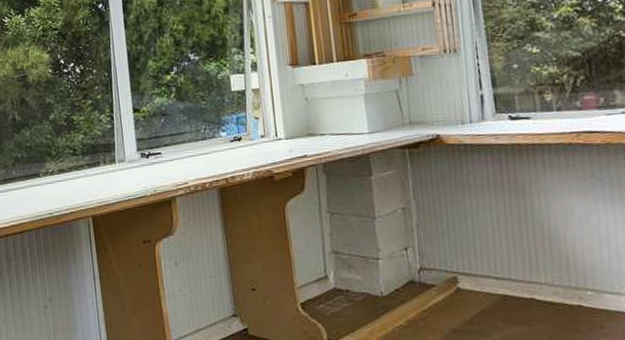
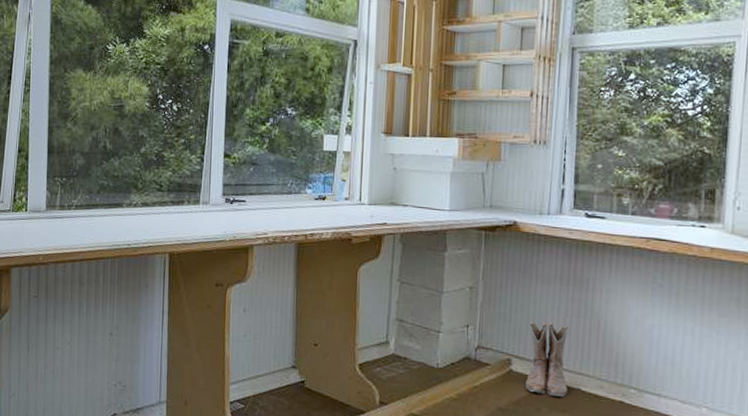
boots: none [470,233,522,310] -> present [525,321,569,398]

